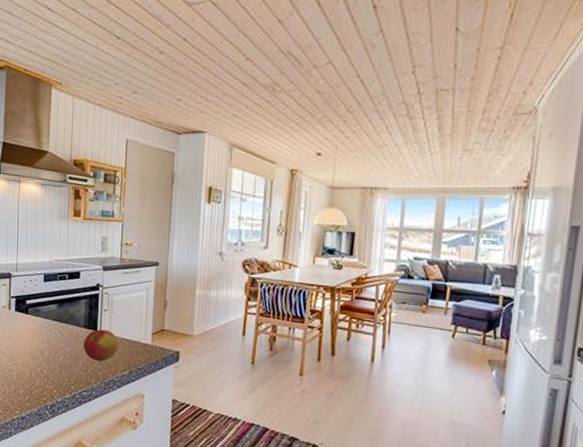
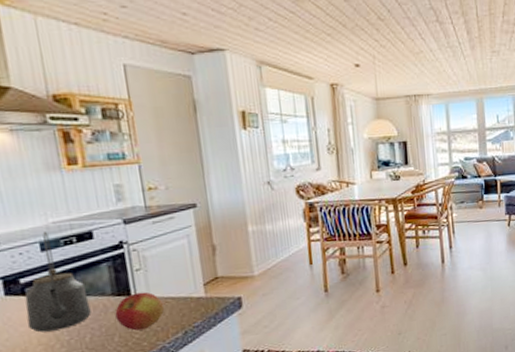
kettle: none [24,266,68,347] -> present [24,230,91,333]

